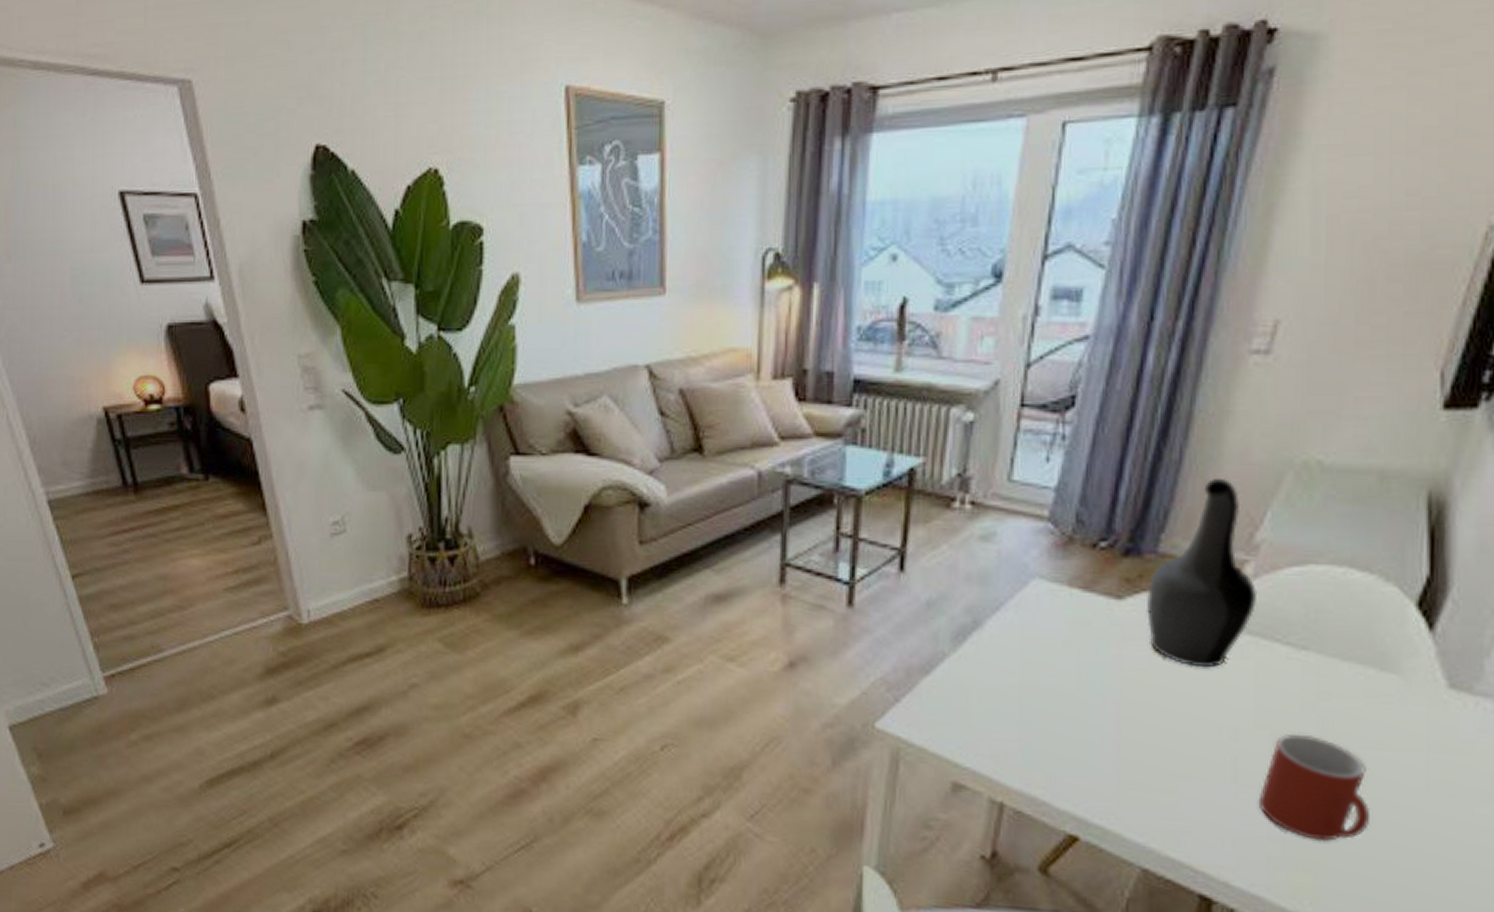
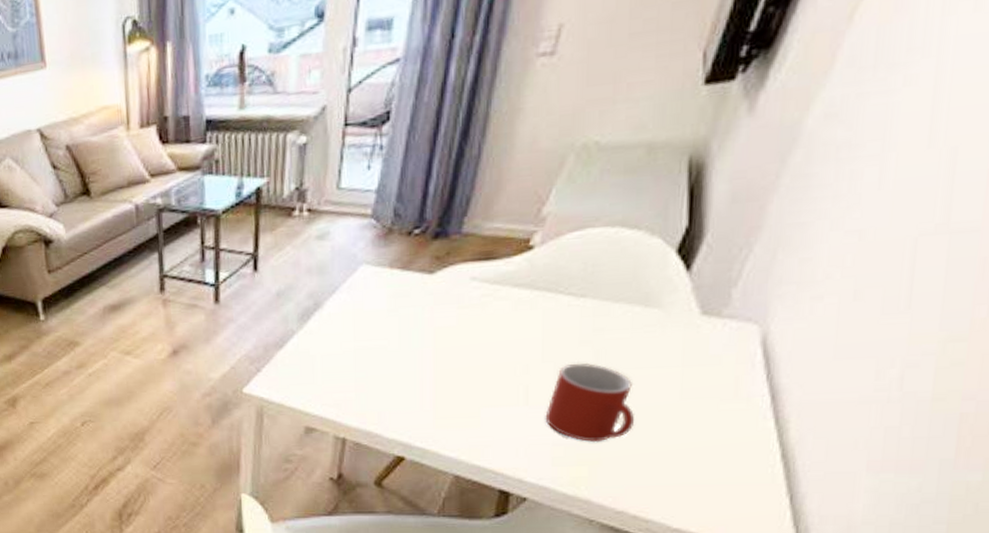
decorative vase: present [1145,477,1258,668] -> none [452,165,545,321]

